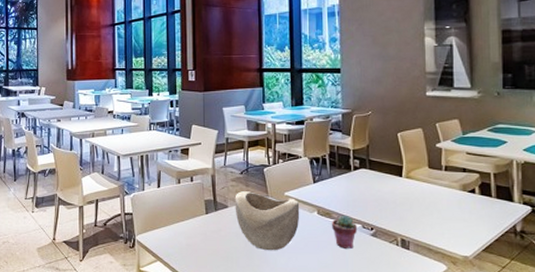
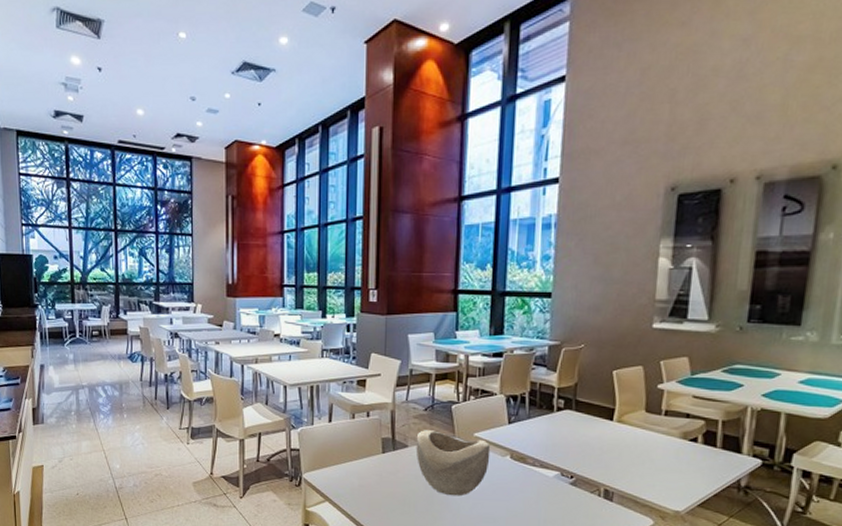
potted succulent: present [331,215,358,249] -> none [525,460,556,497]

